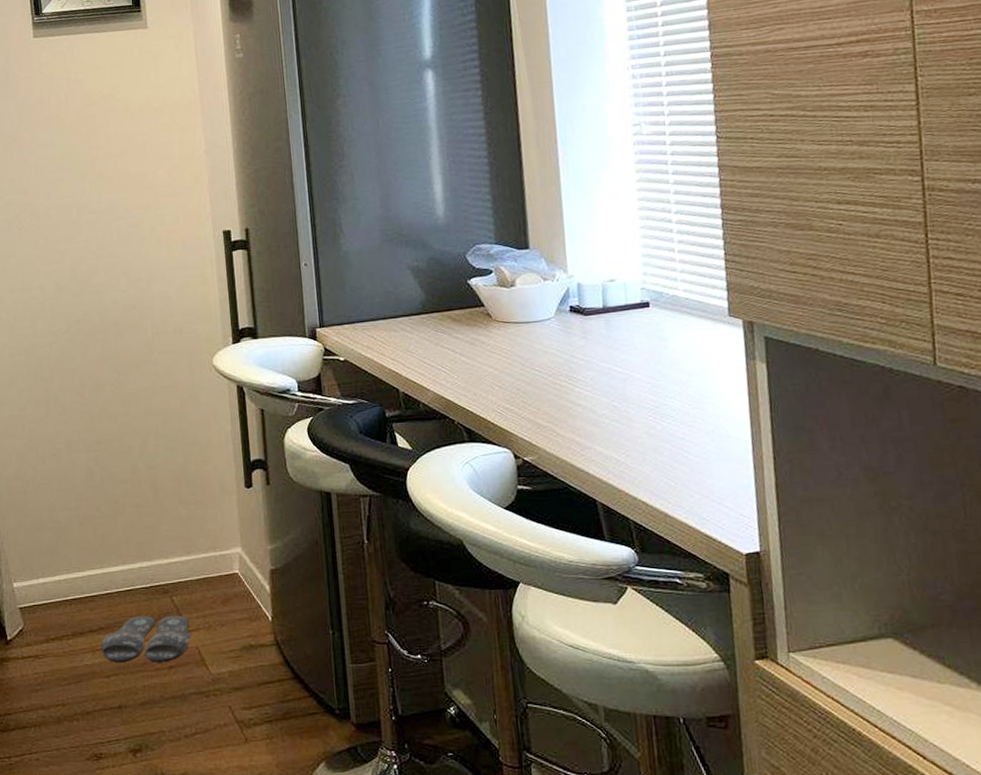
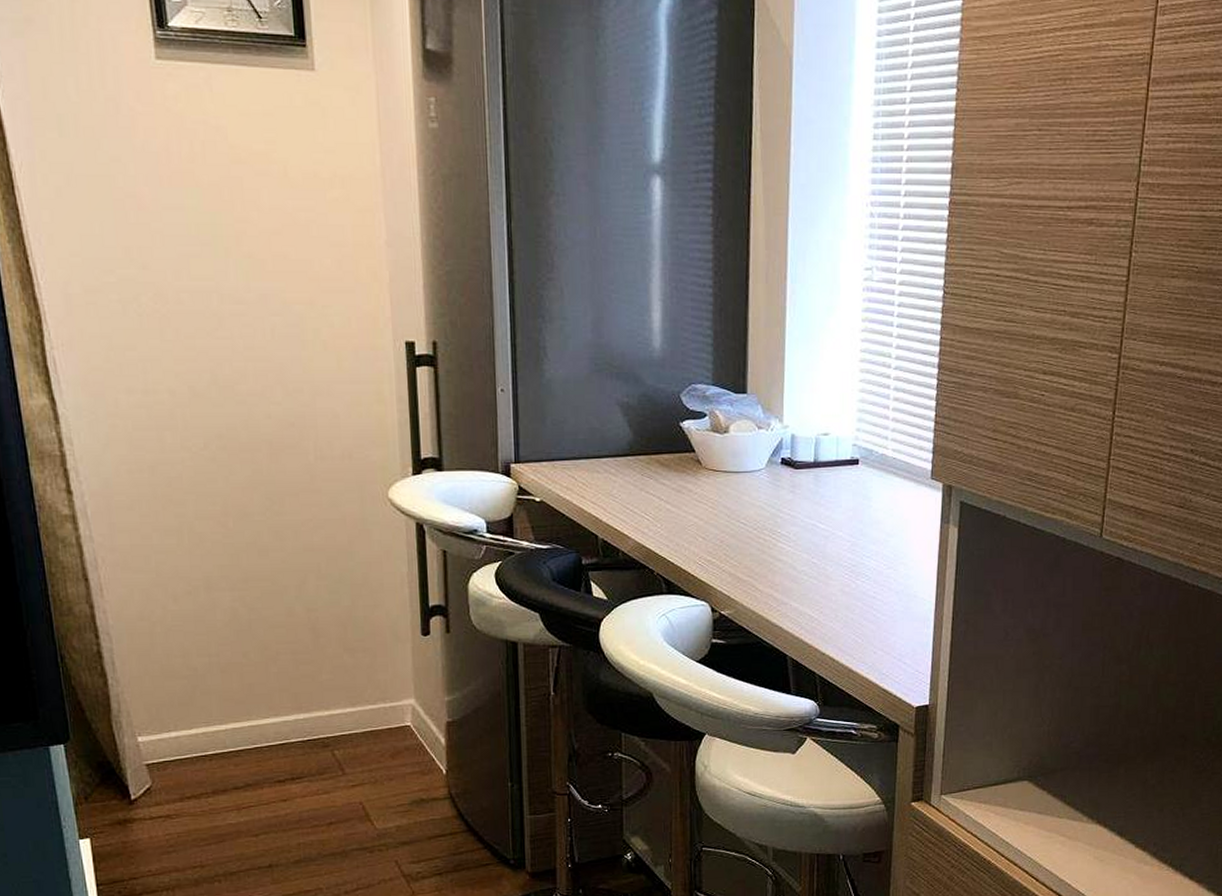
slippers: present [102,615,193,662] -> none [249,770,356,820]

